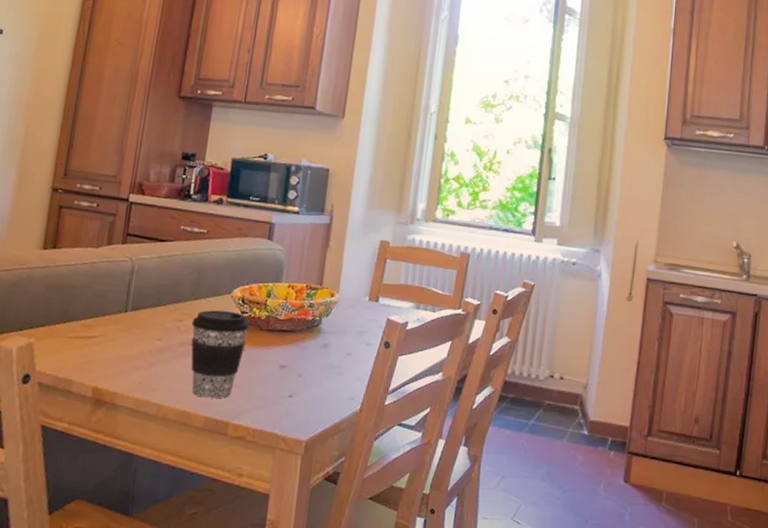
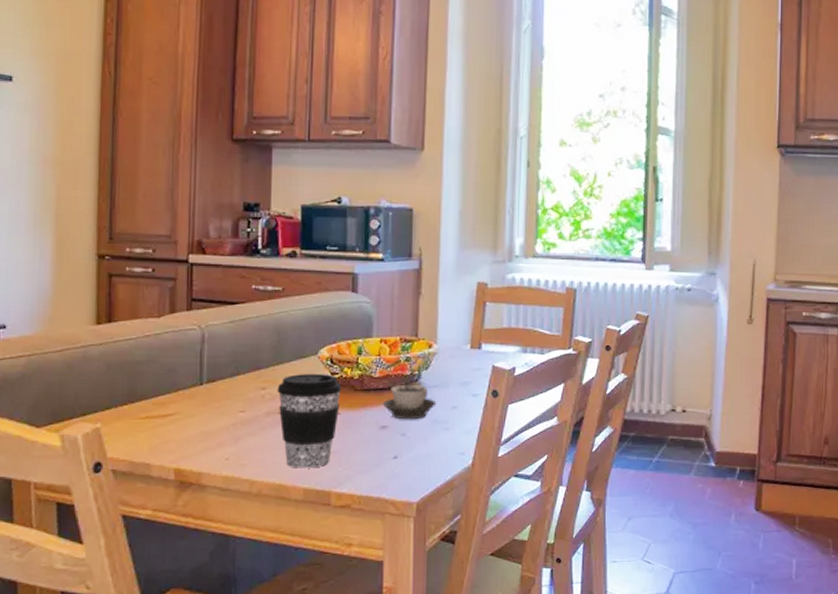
cup: none [284,329,333,363] -> present [382,385,437,420]

